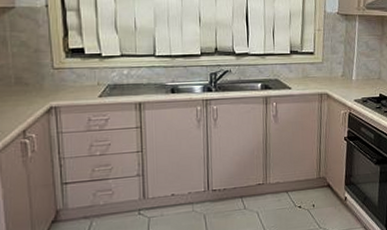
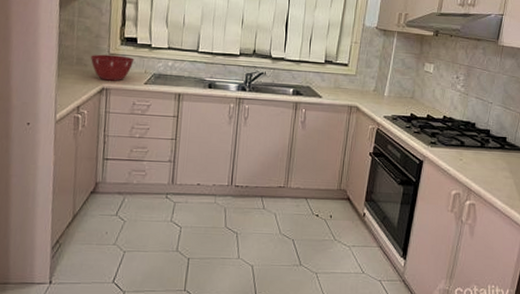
mixing bowl: none [31,69,84,99] -> present [90,54,135,81]

